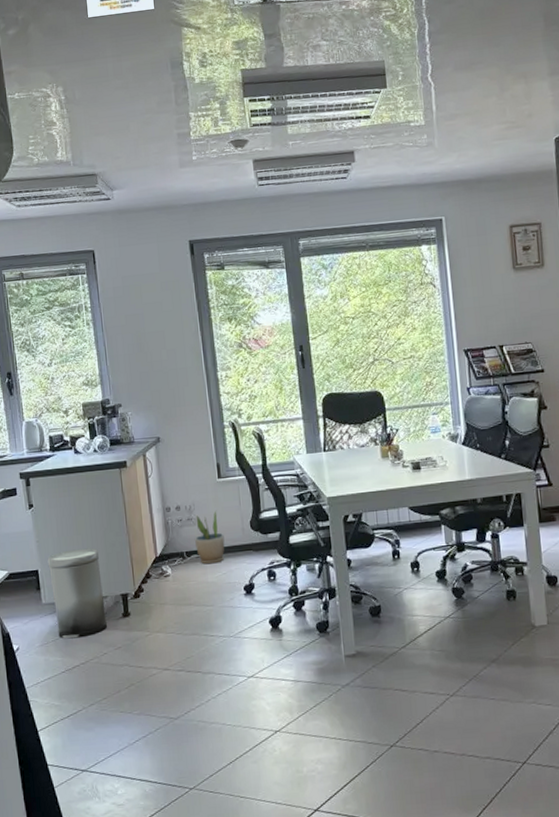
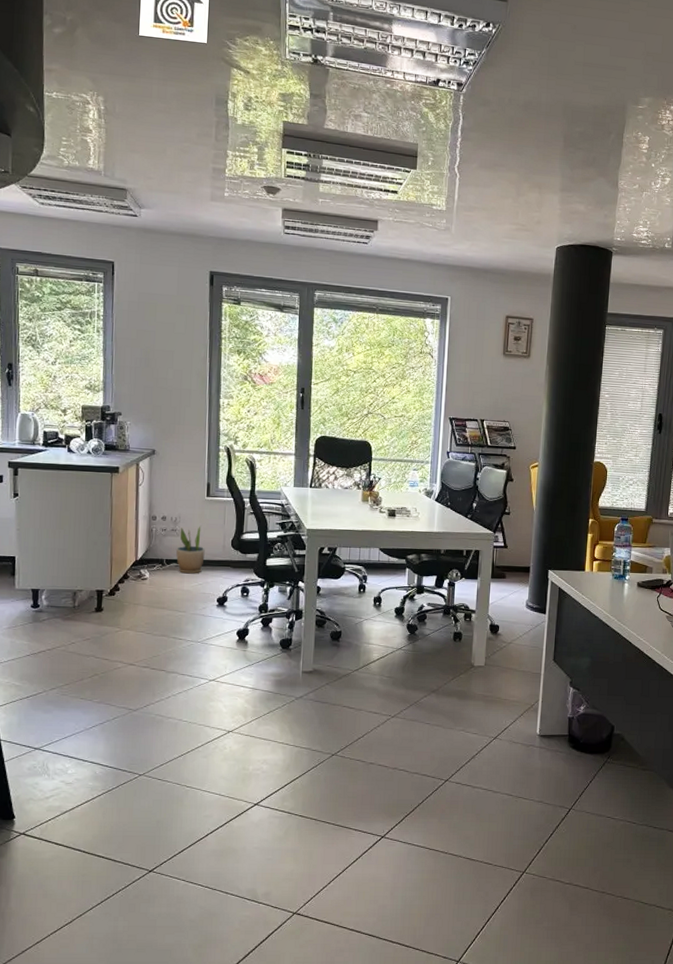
pedal bin: present [47,548,107,639] -> none [26,542,79,626]

